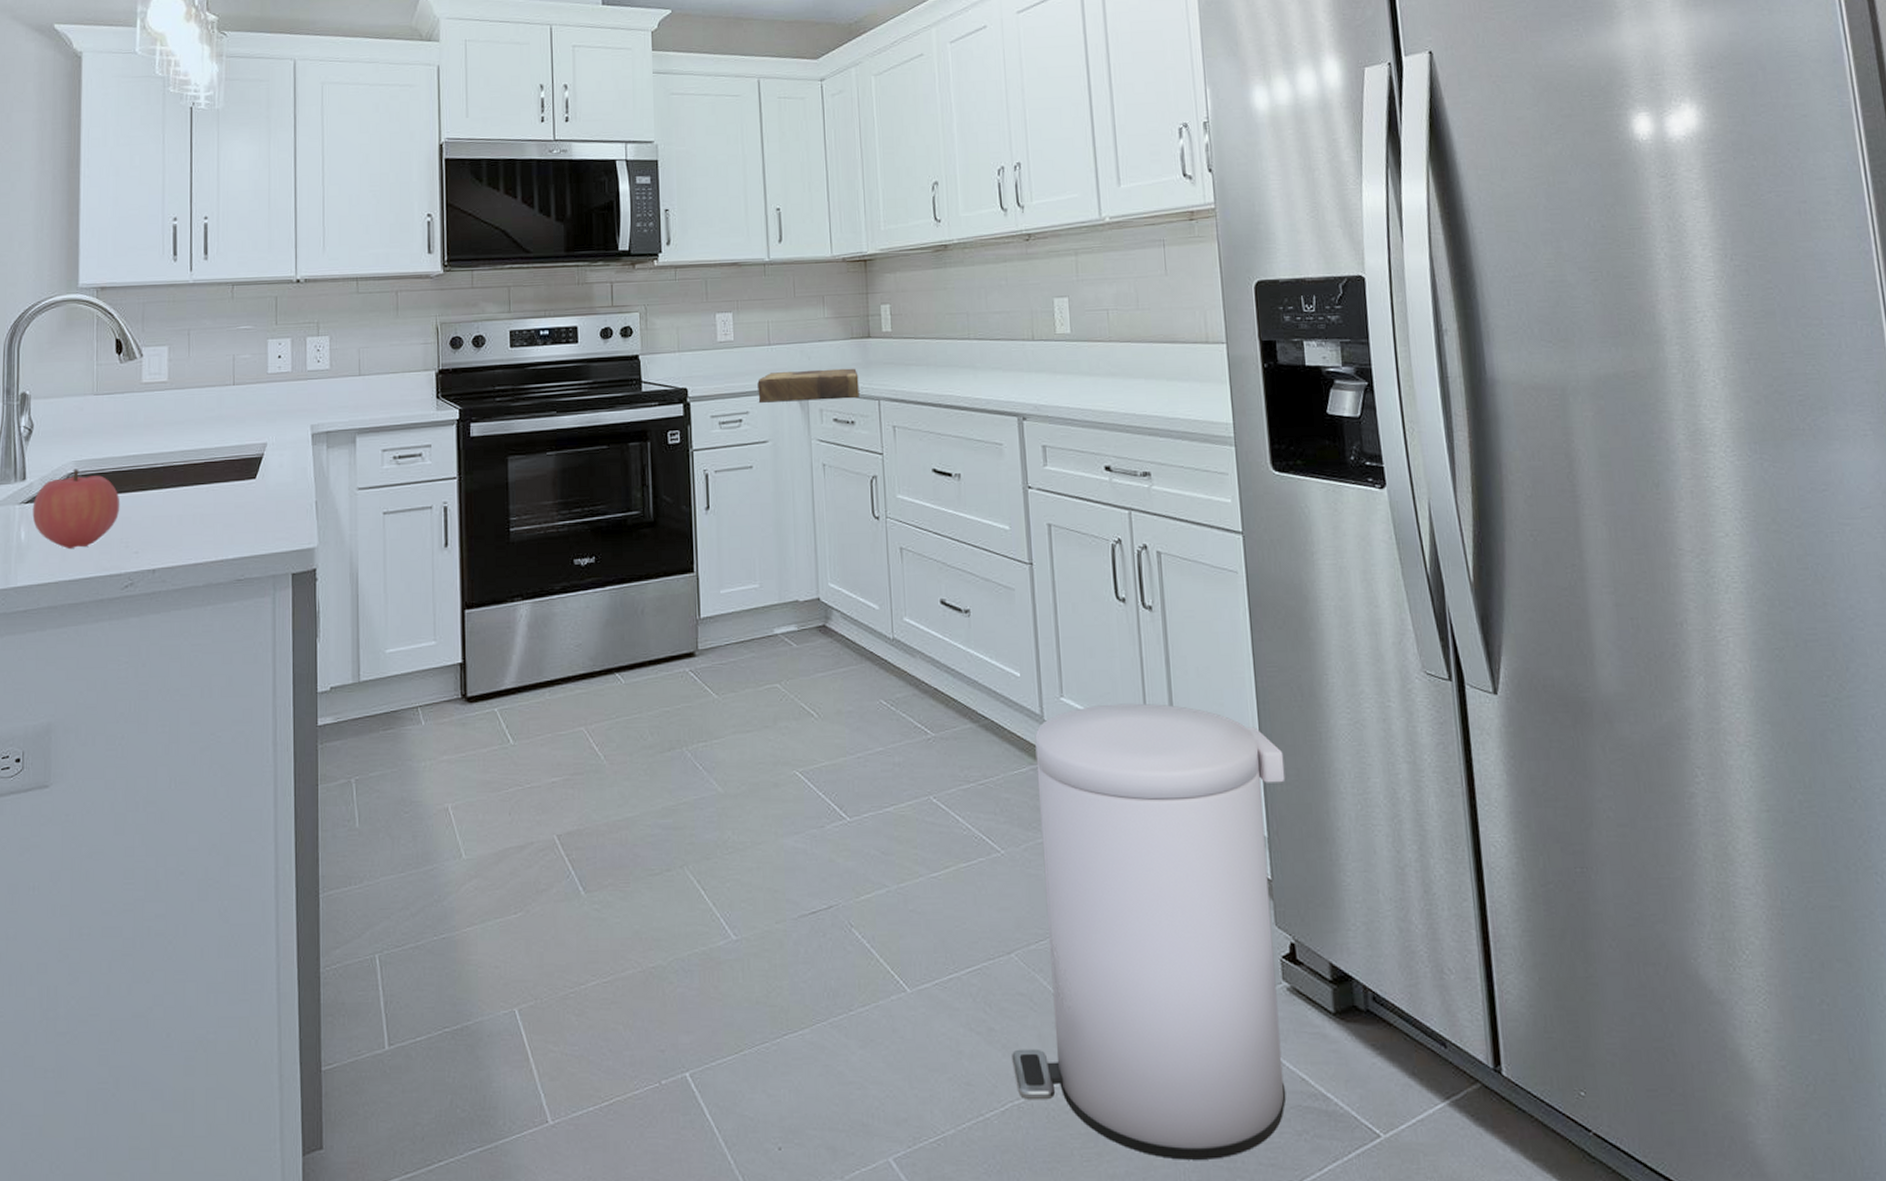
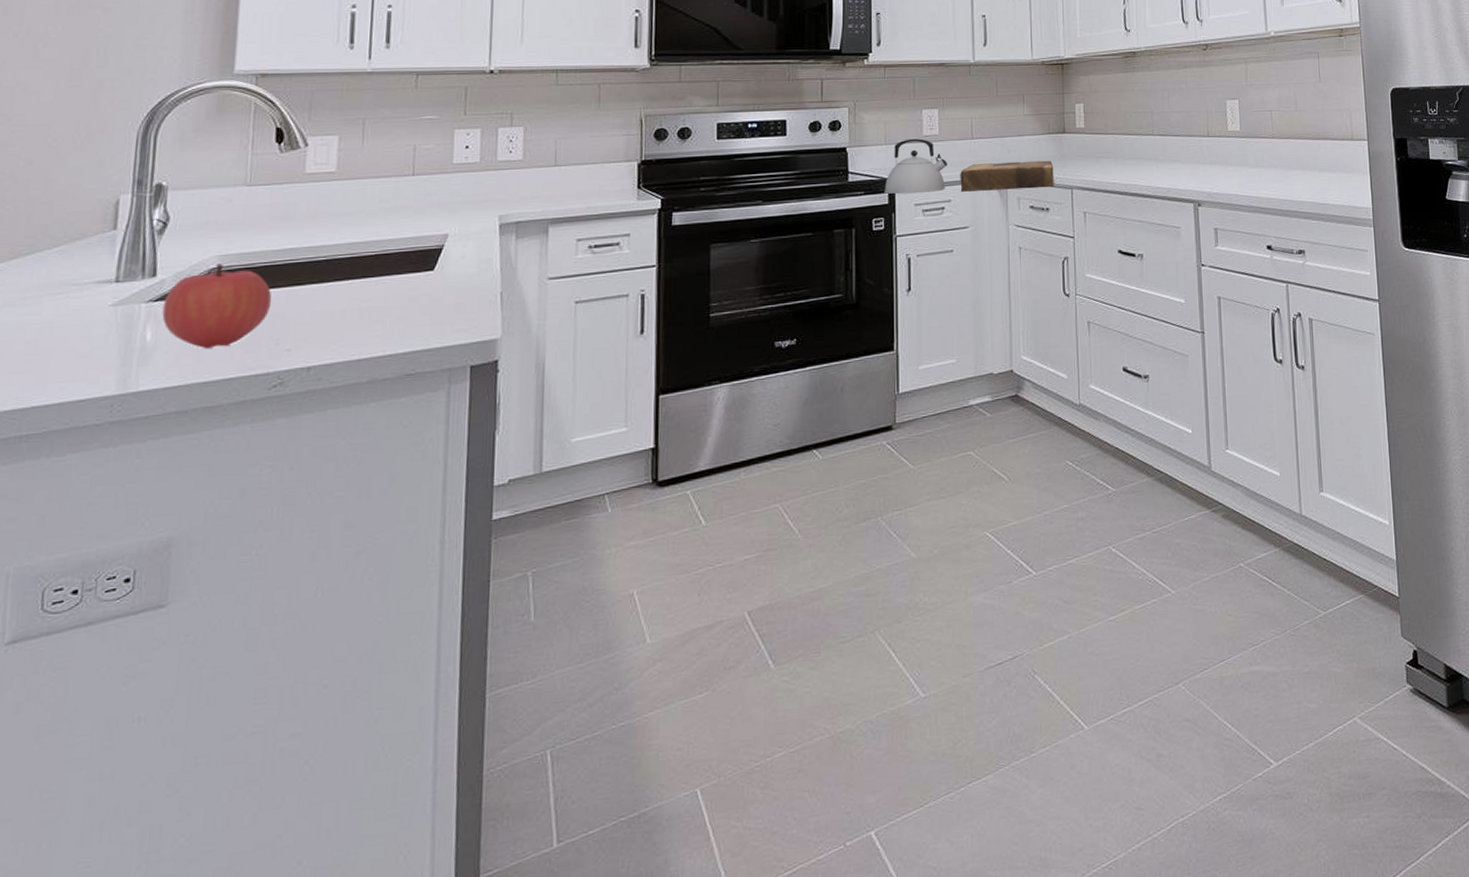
kettle: none [678,345,744,406] -> present [884,138,947,195]
pedal bin: present [1012,703,1286,1160] -> none [1178,450,1411,853]

